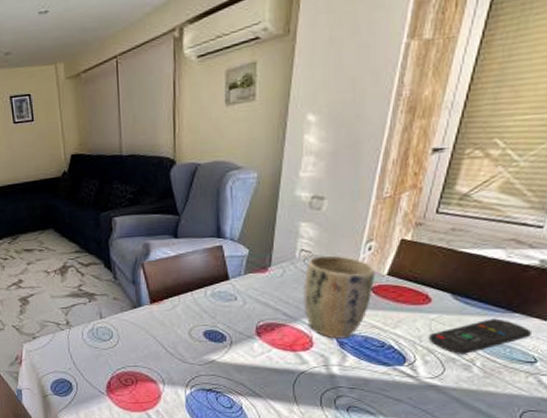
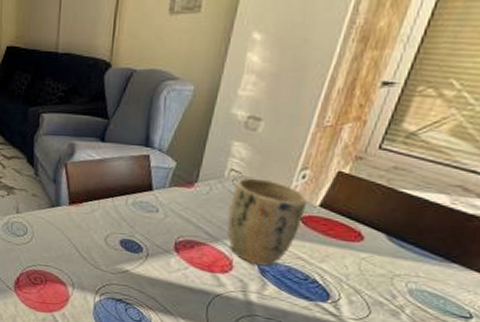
remote control: present [429,318,533,354] -> none [357,266,471,300]

